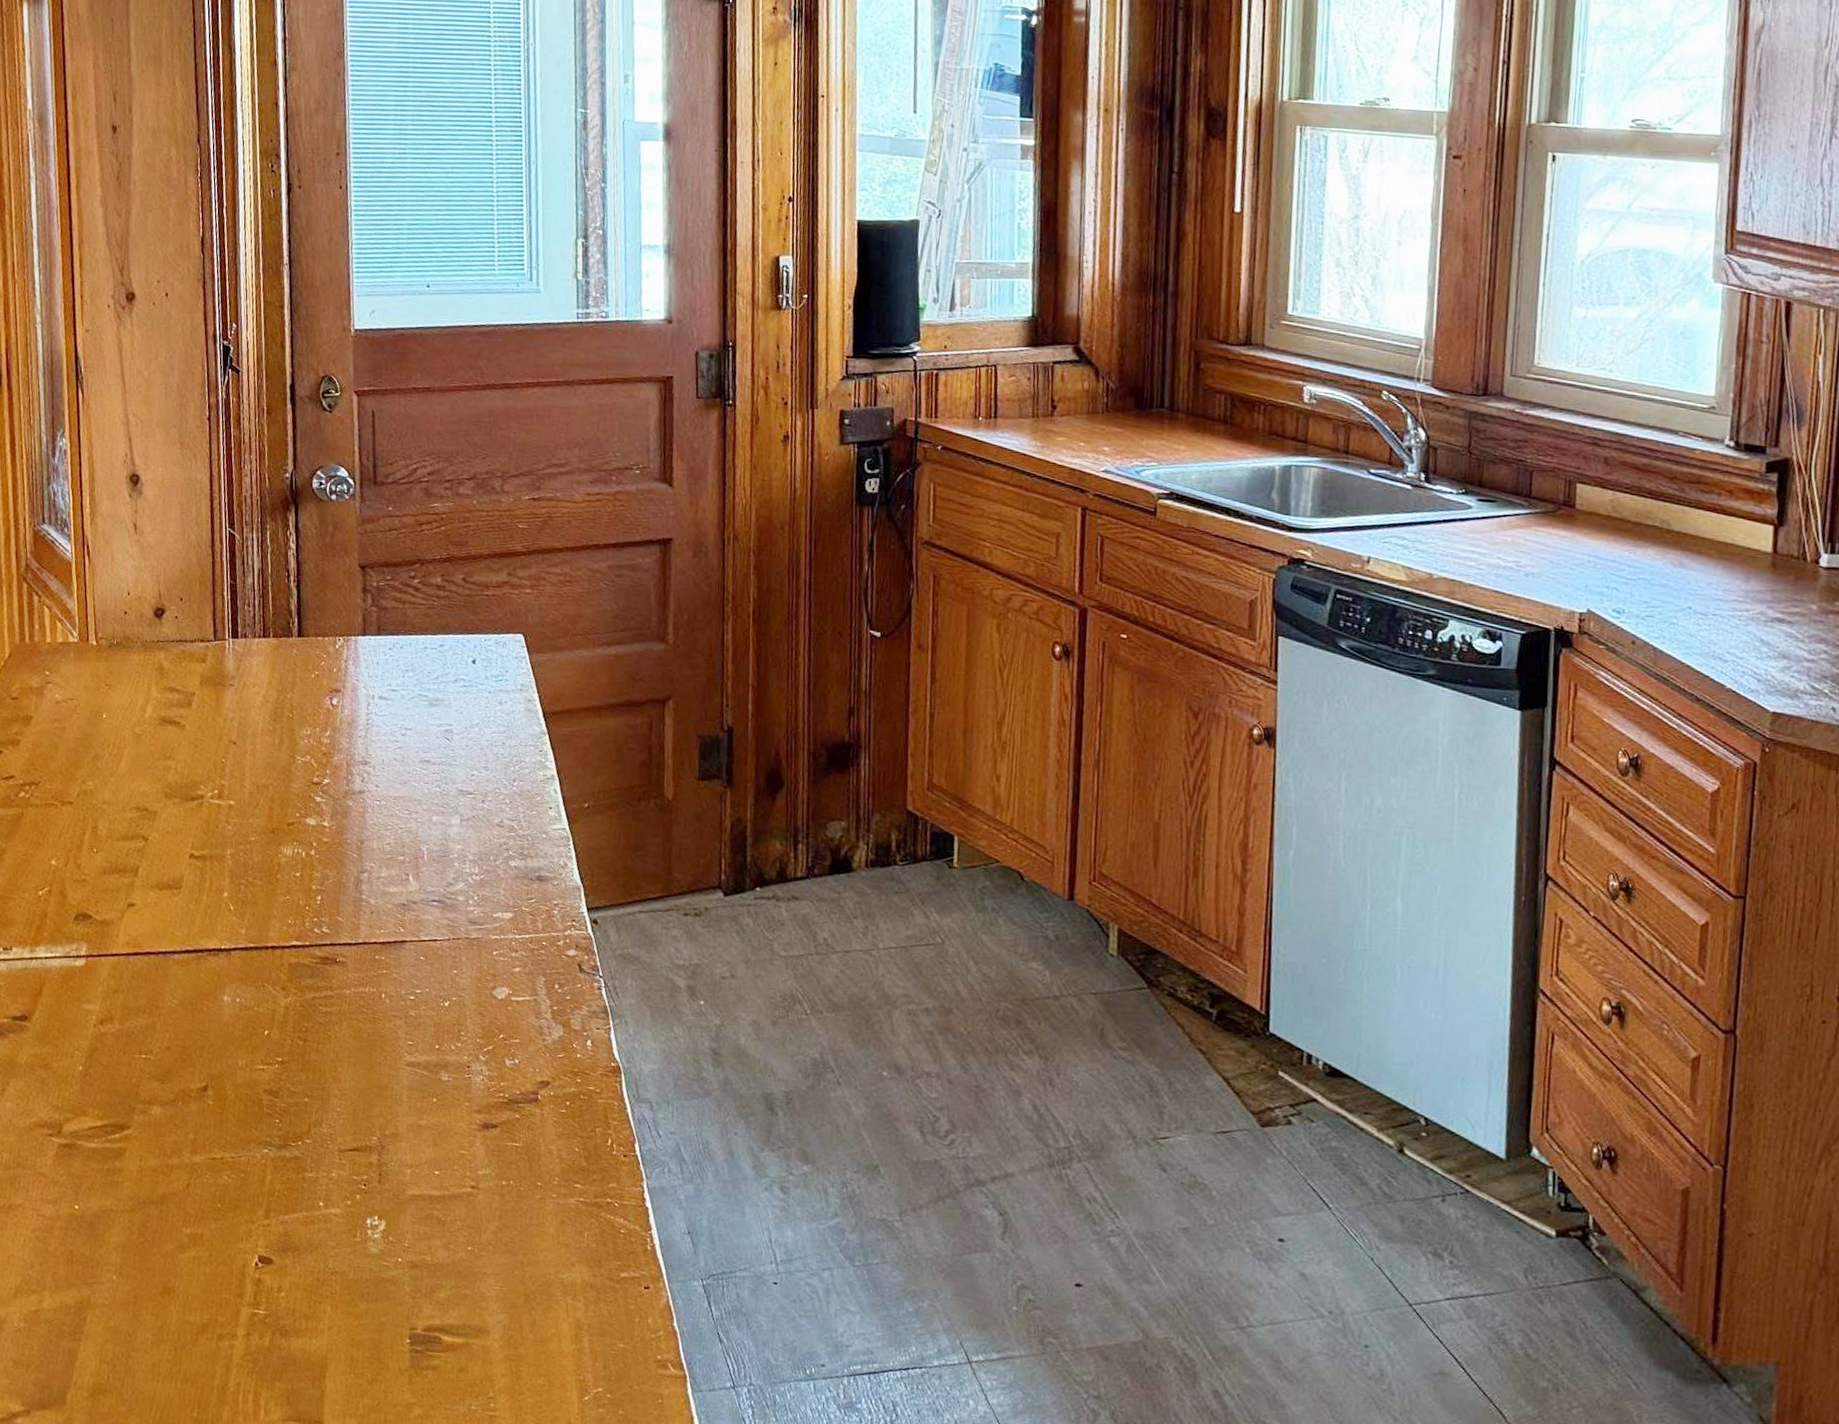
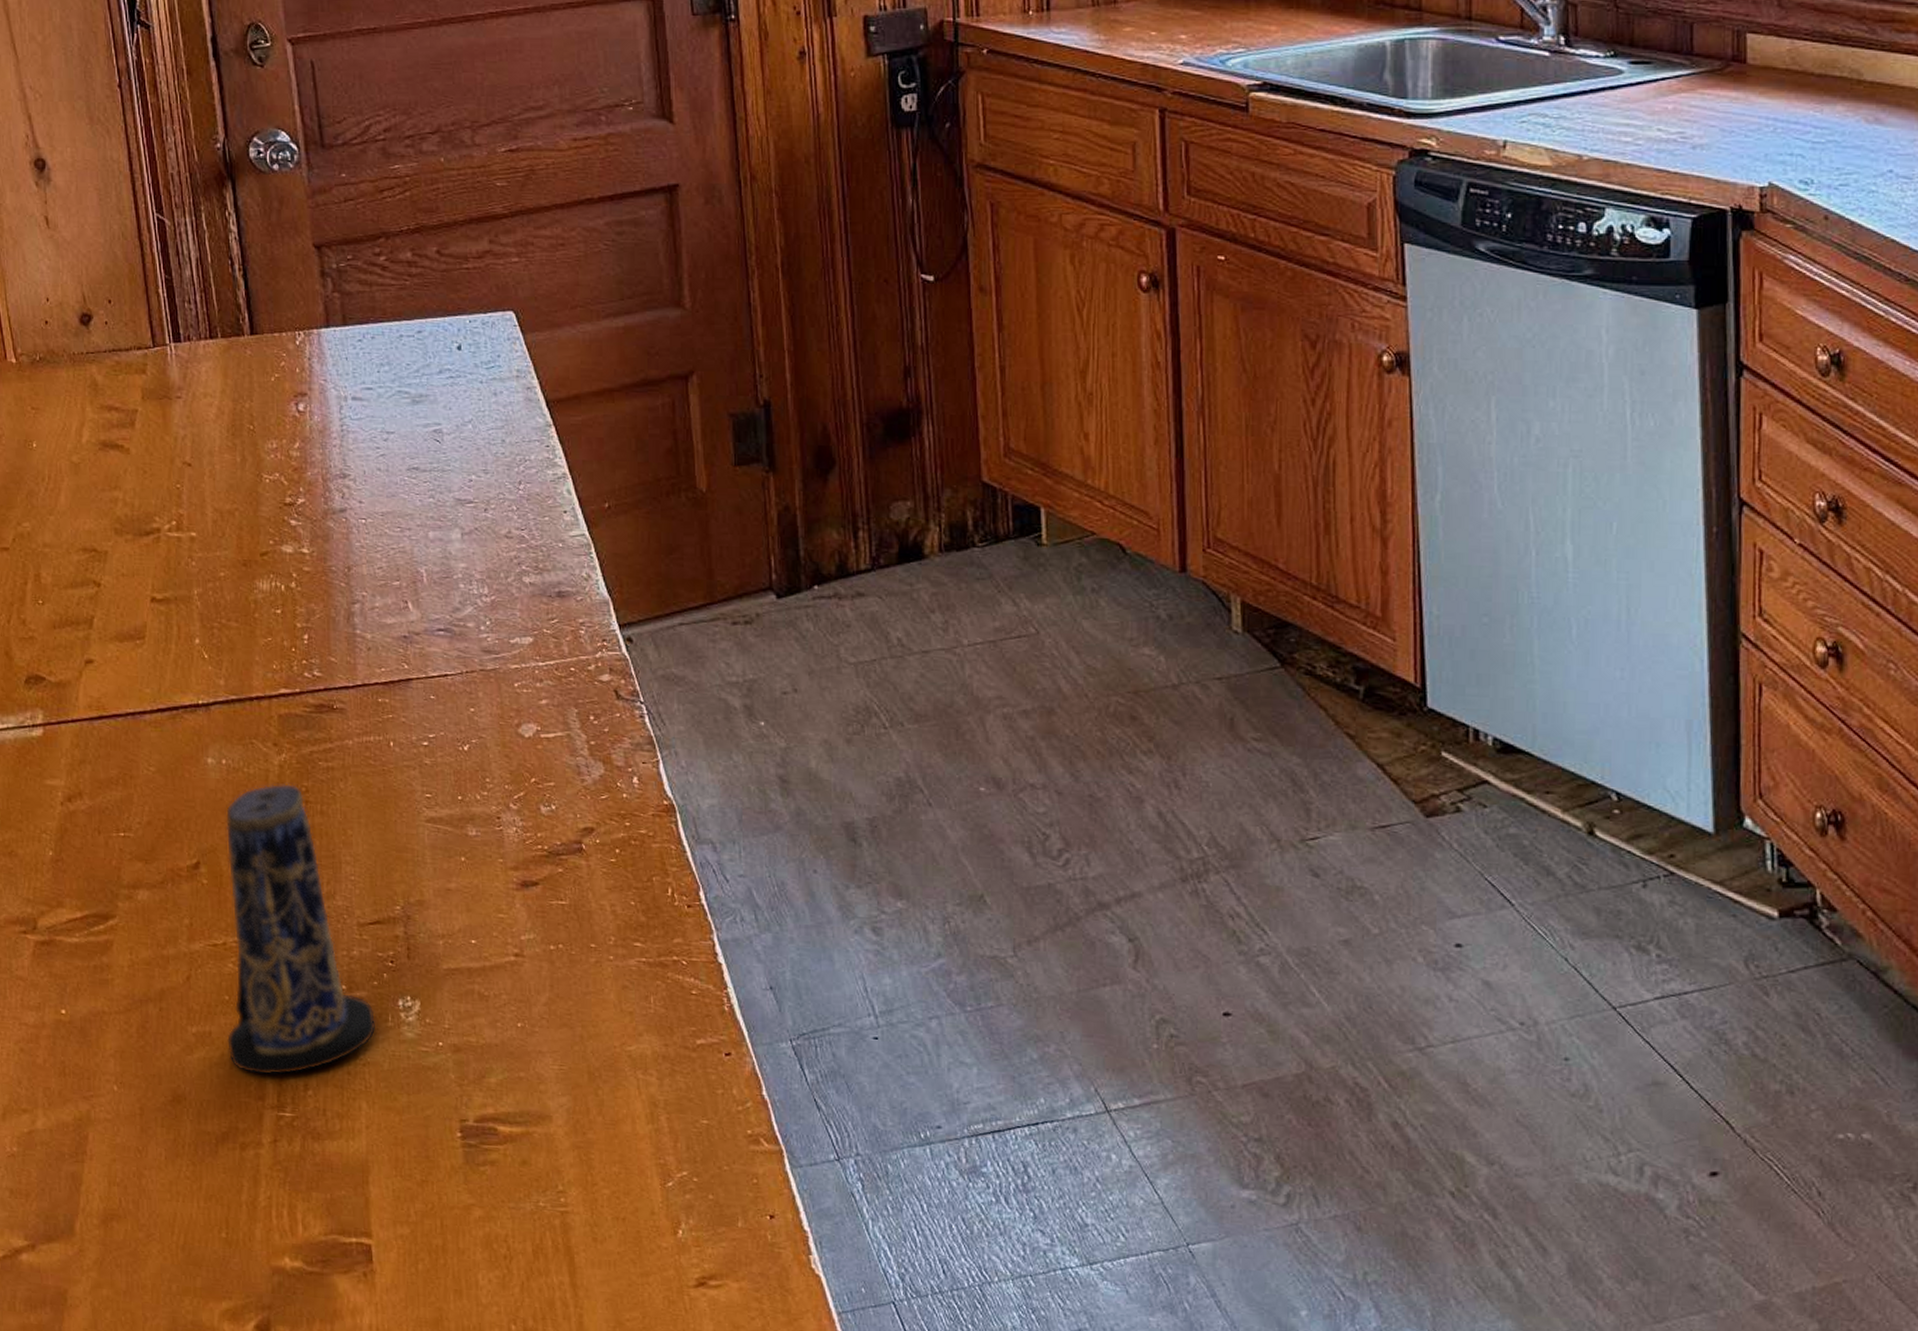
candle: none [215,1022,346,1277] -> present [225,783,376,1076]

